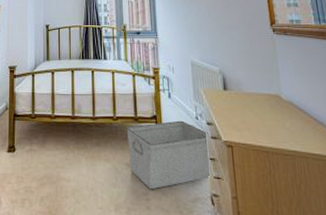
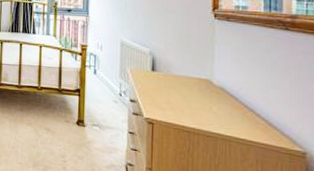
storage bin: present [126,120,211,189] -> none [49,95,130,153]

